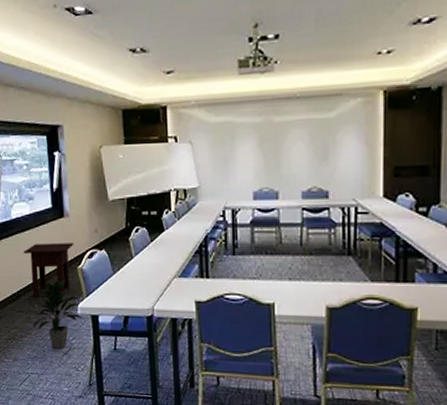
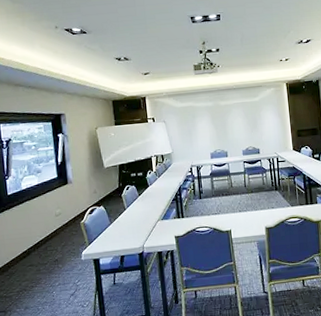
side table: present [22,243,74,297] -> none [32,203,77,252]
indoor plant: present [33,279,83,349] -> none [42,233,87,292]

